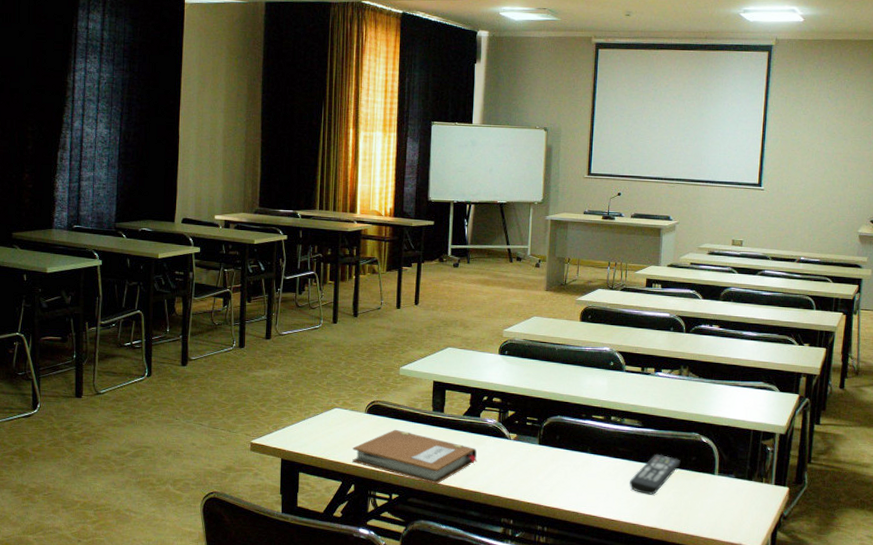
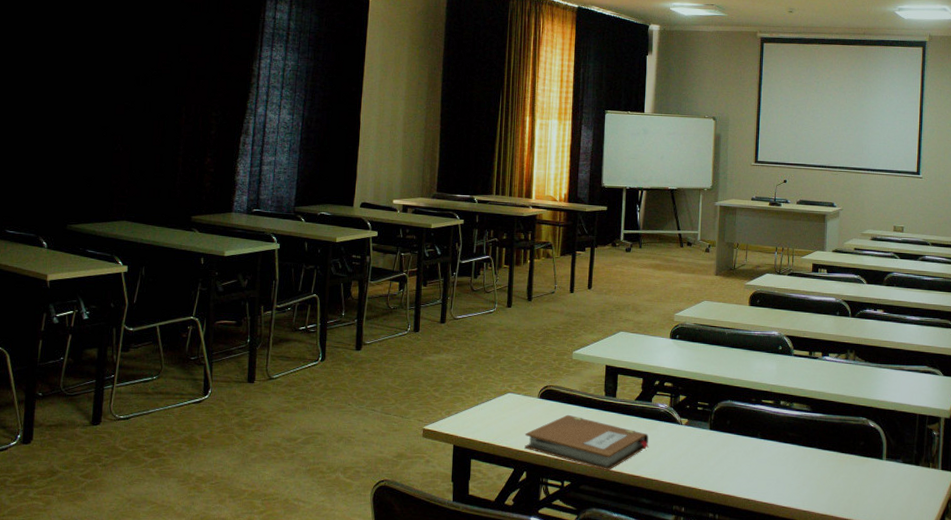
remote control: present [630,454,681,495] -> none [800,439,849,481]

